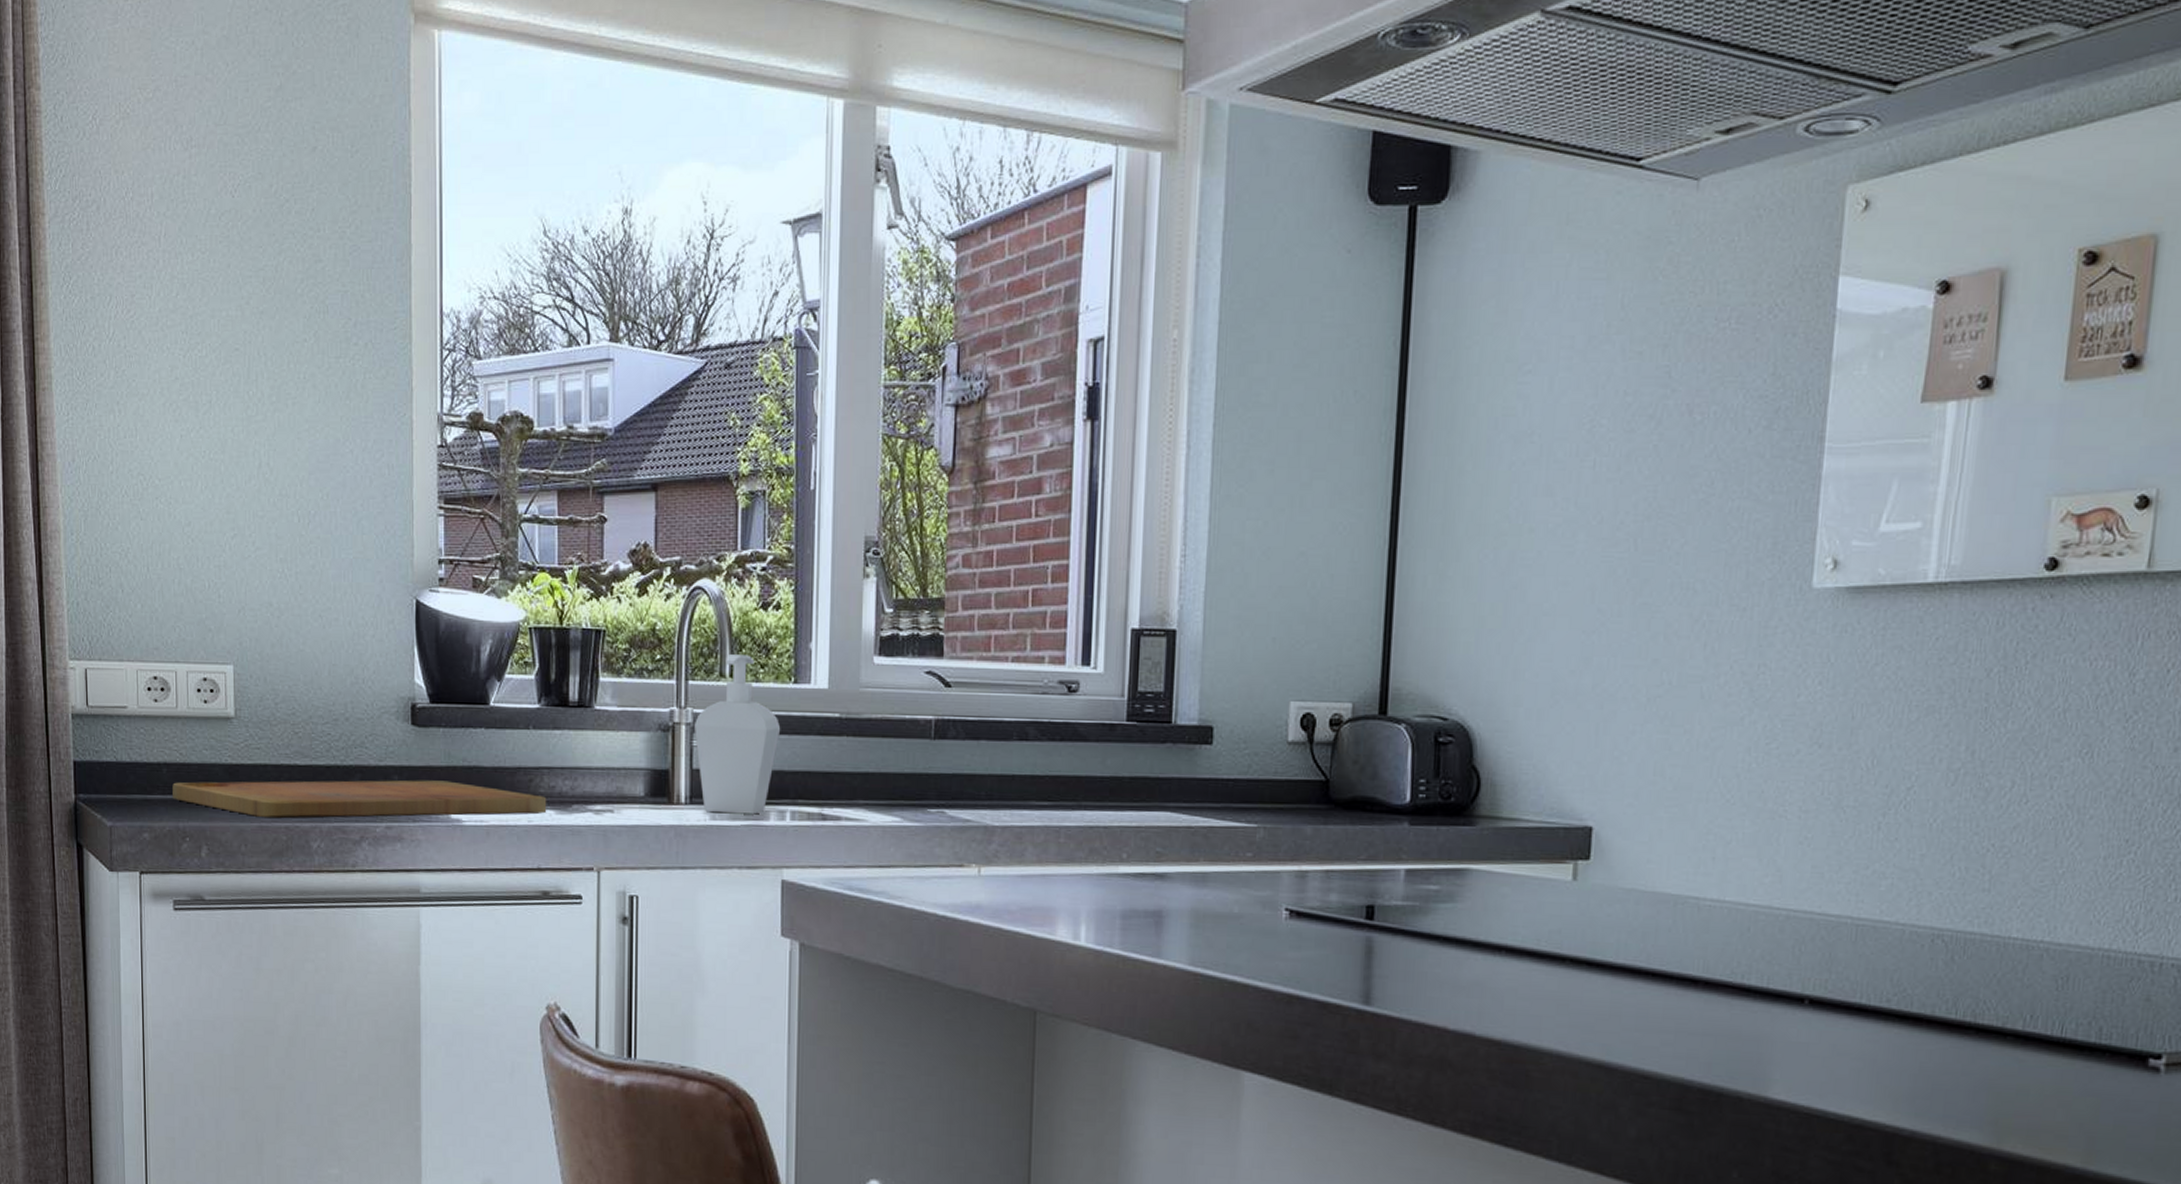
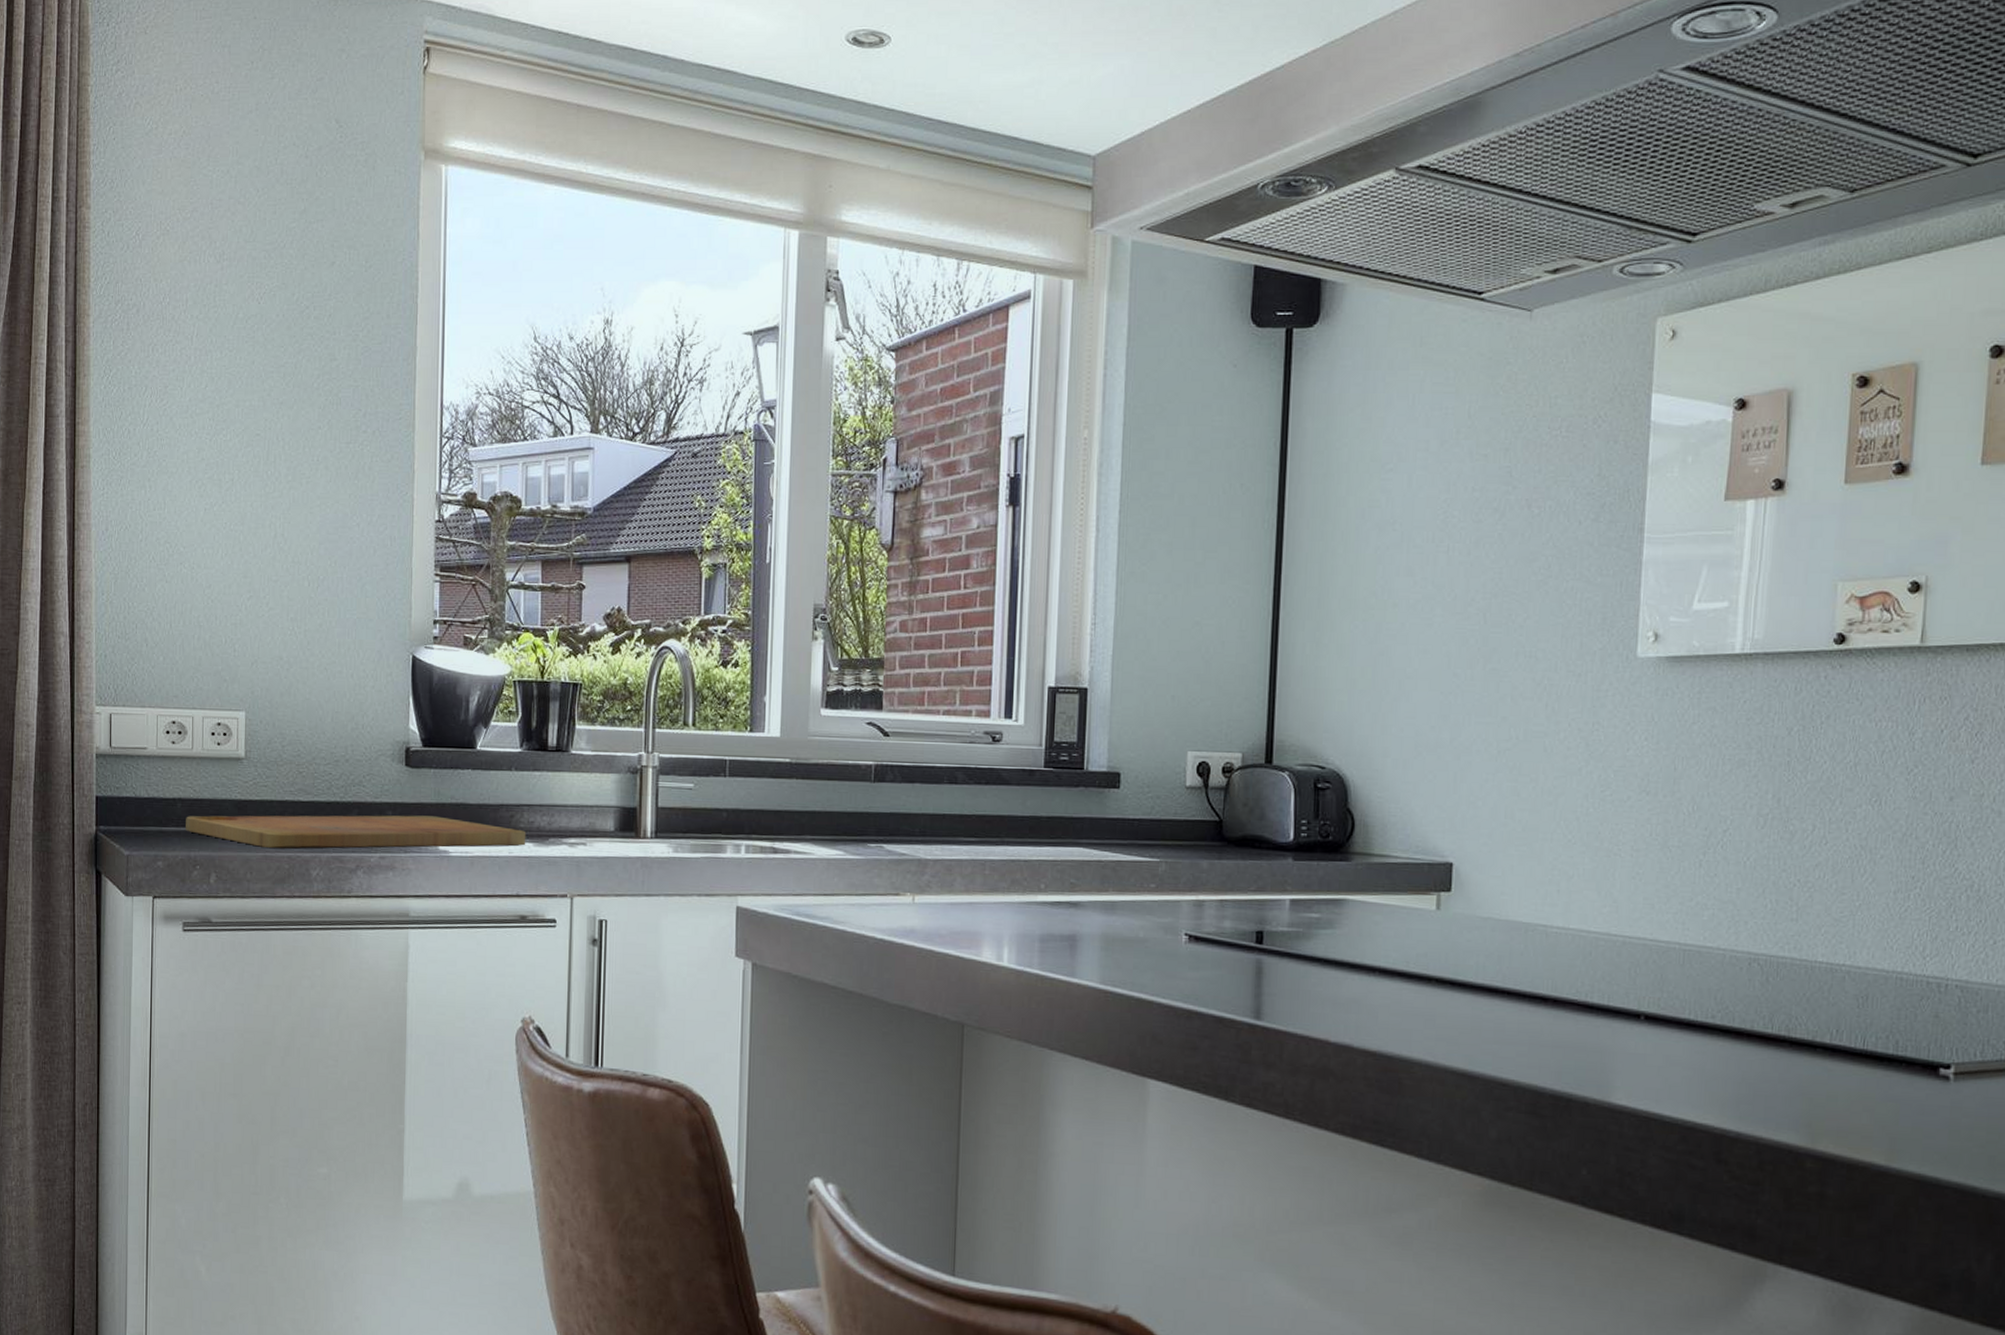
soap bottle: present [693,654,781,815] -> none [659,706,738,848]

